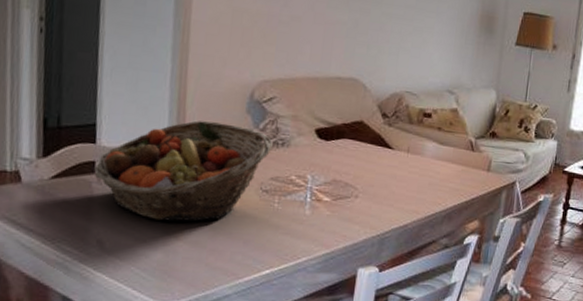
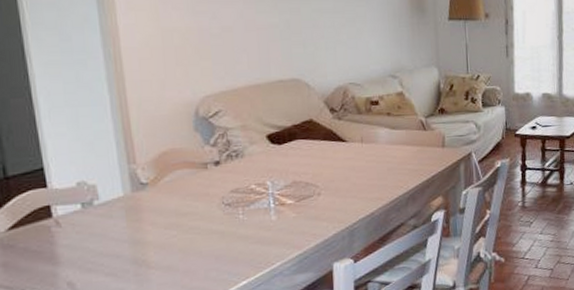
fruit basket: present [94,121,273,222] -> none [50,145,227,253]

